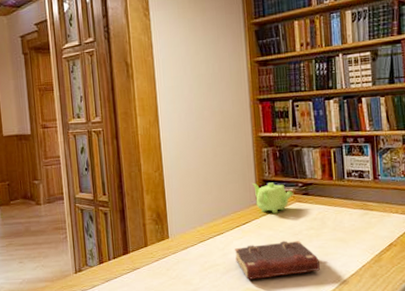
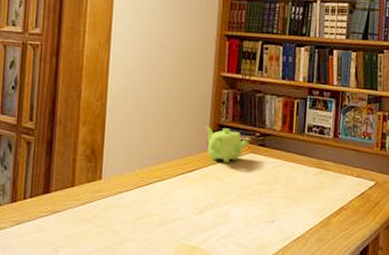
book: present [234,240,320,280] -> none [175,194,266,235]

